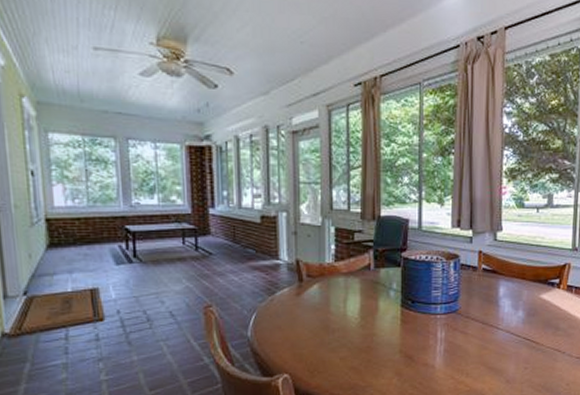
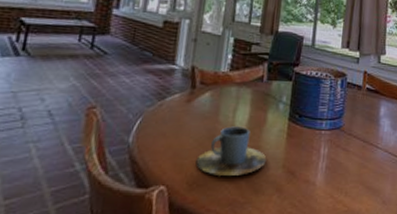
cup: none [314,316,383,363] -> present [195,126,267,176]

